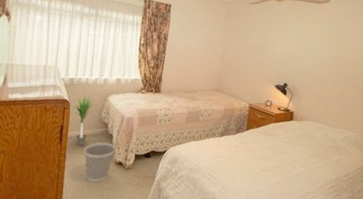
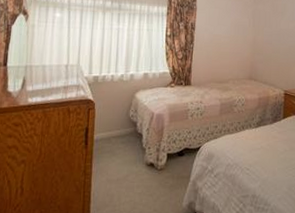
potted plant: present [70,92,101,146] -> none [95,90,128,149]
wastebasket: present [84,142,116,182] -> none [112,143,146,187]

